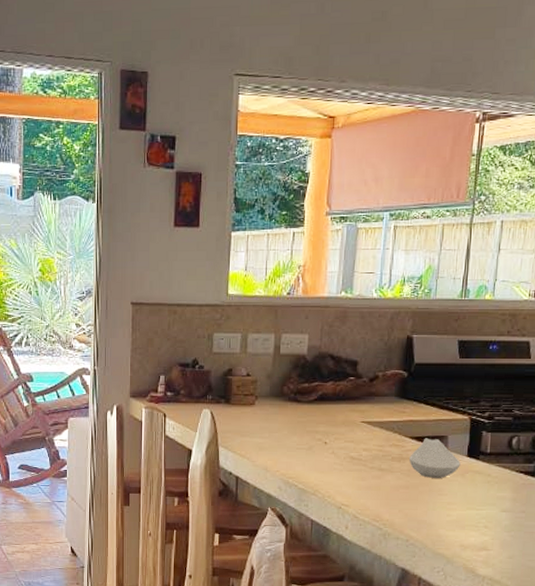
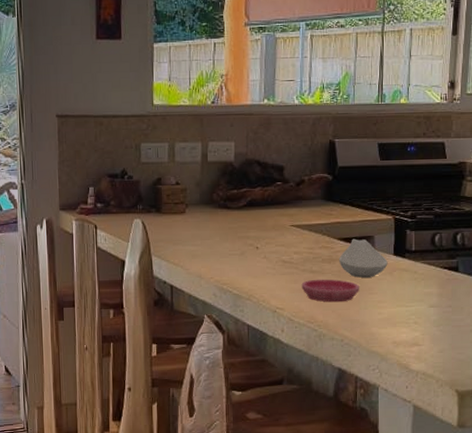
saucer: none [368,477,429,502] -> present [301,279,359,303]

